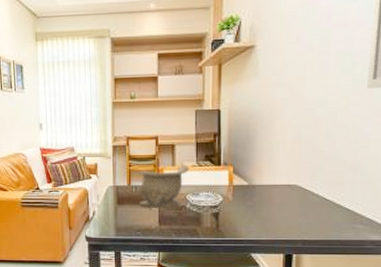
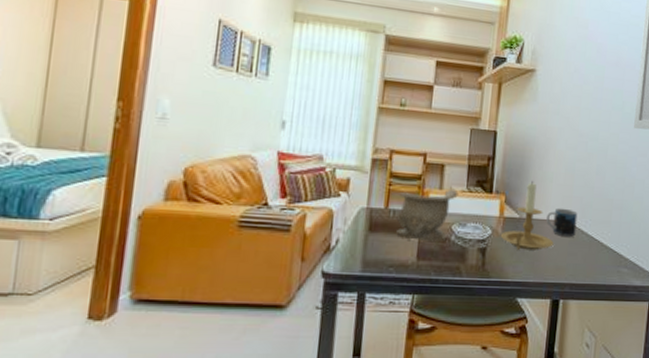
candle holder: none [231,150,284,213] -> present [500,180,554,251]
mug: none [275,173,307,199] -> present [546,208,578,237]

